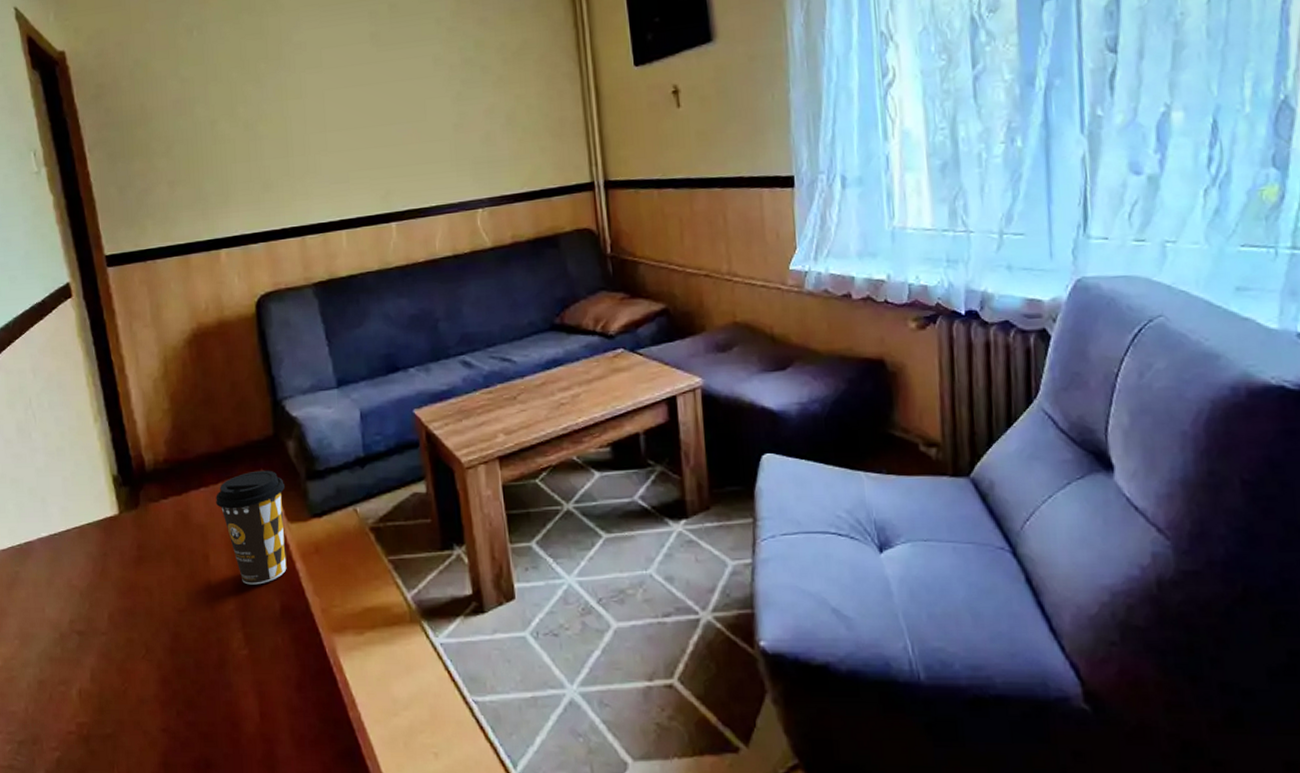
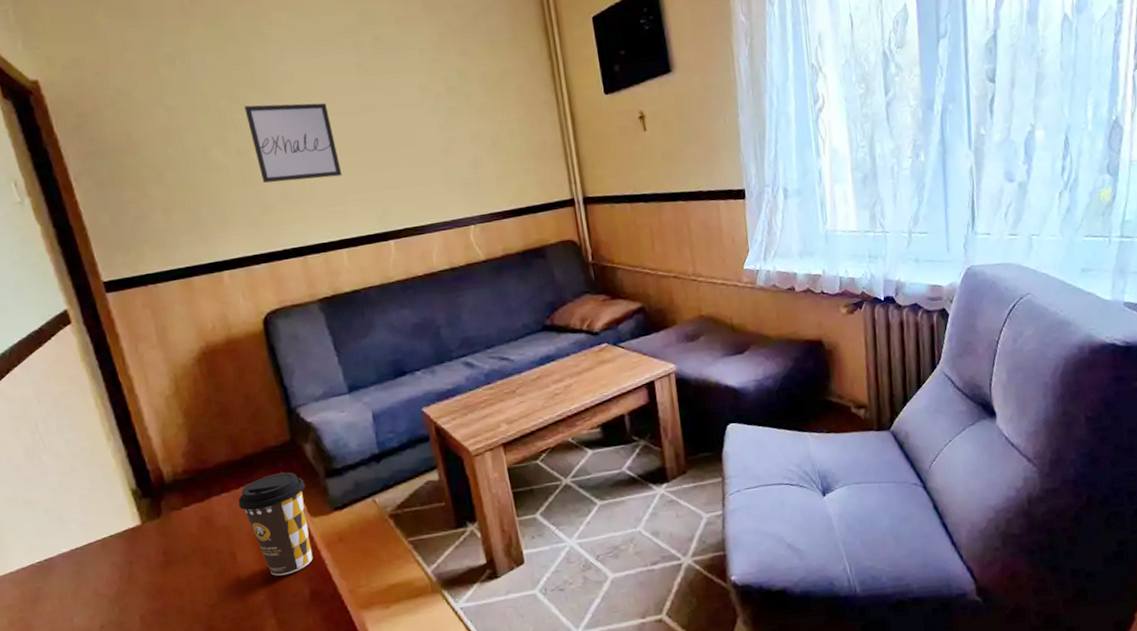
wall art: none [255,74,348,158] -> present [244,103,342,183]

